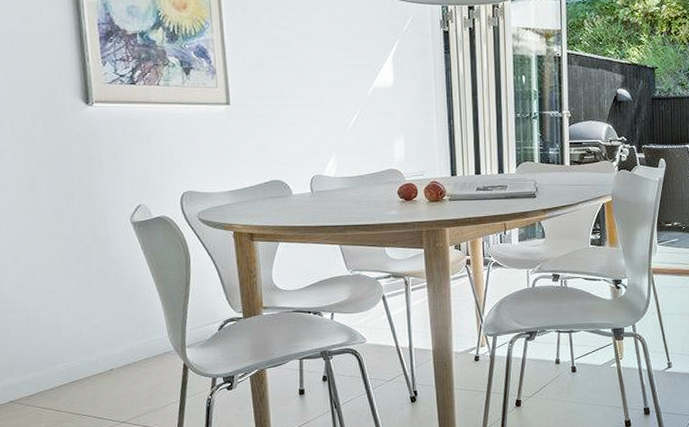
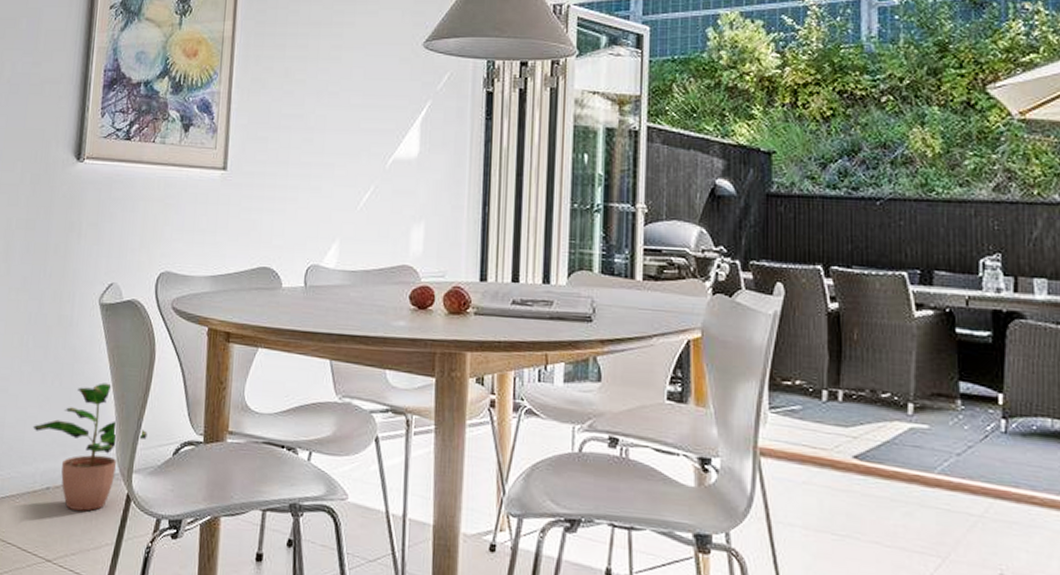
potted plant: none [88,283,194,382] -> present [32,383,148,512]

